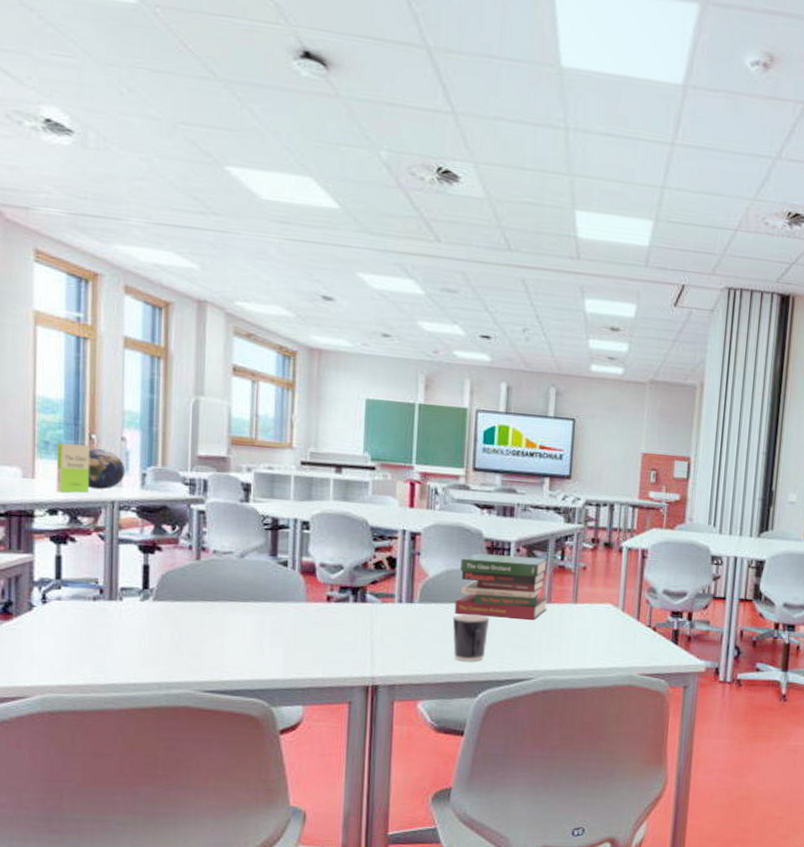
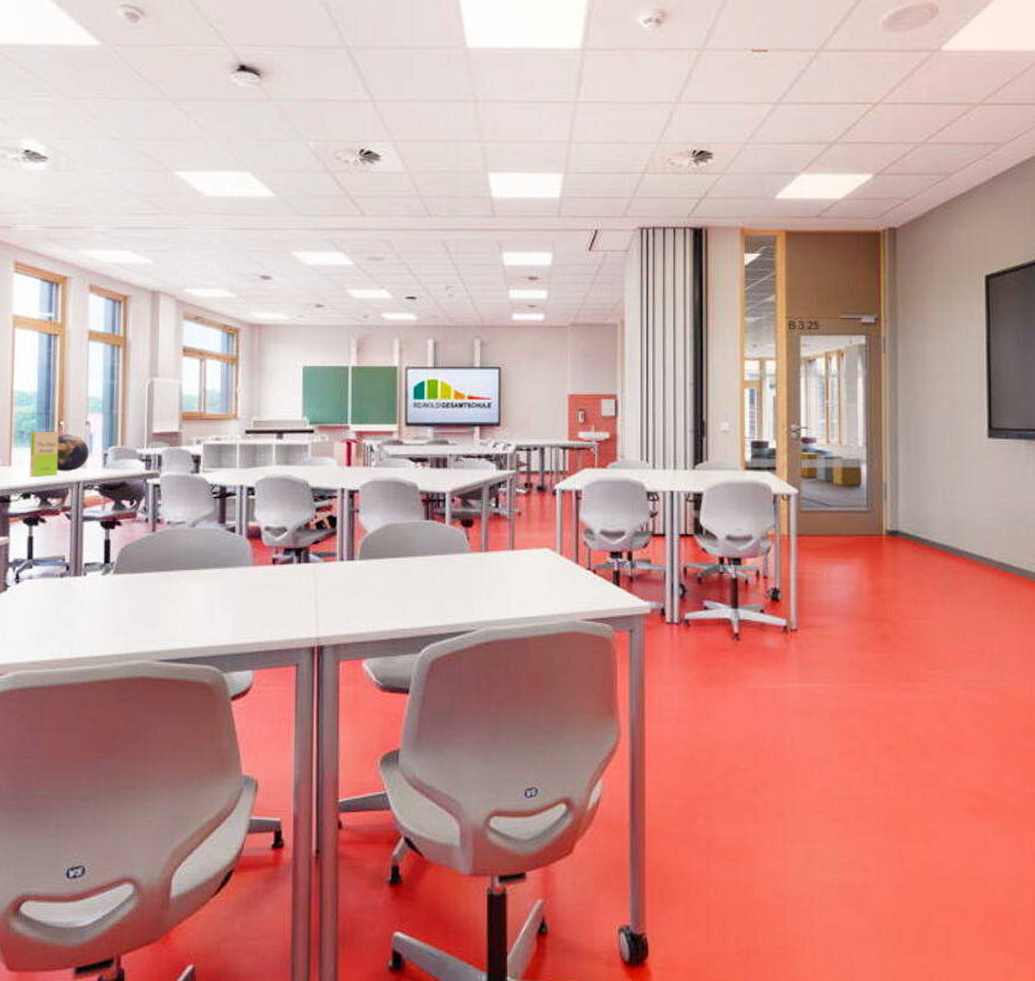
mug: present [452,614,489,662] -> none [393,568,428,617]
books: present [454,553,547,620] -> none [394,506,485,570]

